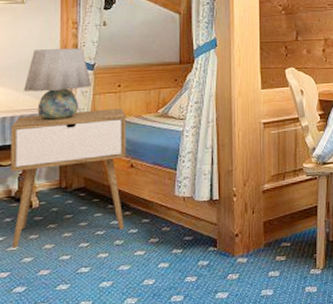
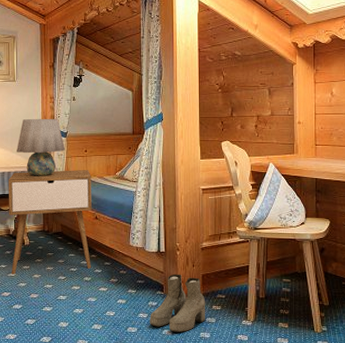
boots: none [200,223,268,294] -> present [150,274,206,332]

